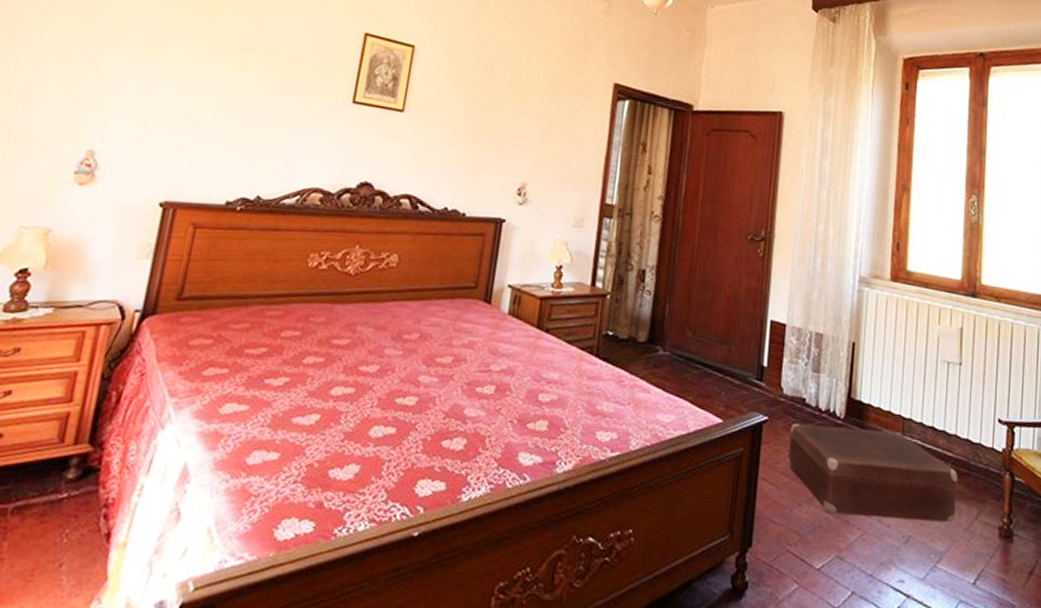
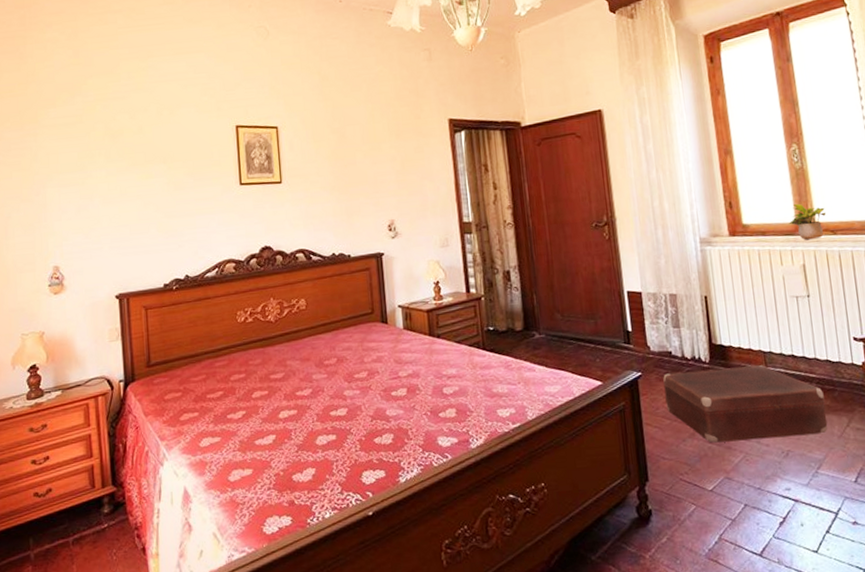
potted plant: none [954,259,993,303] -> present [788,203,826,240]

